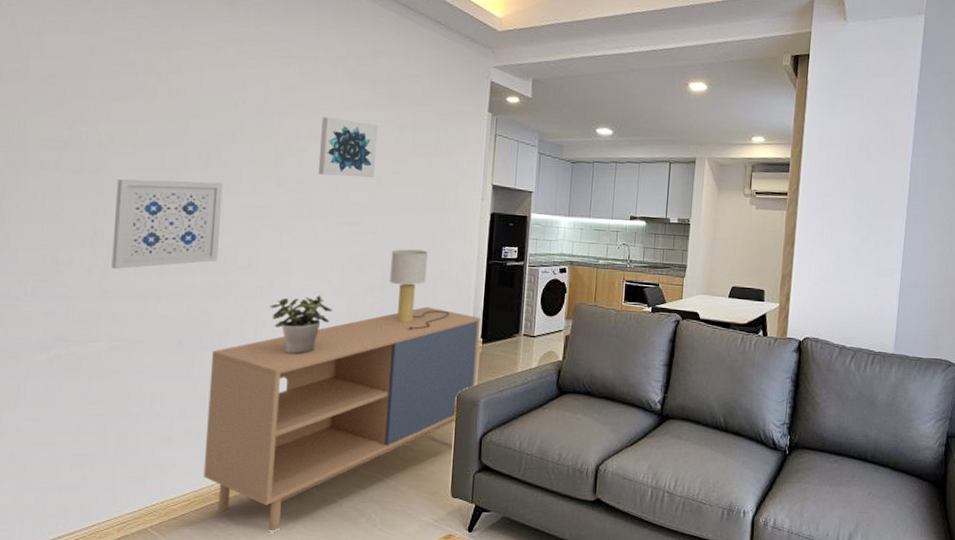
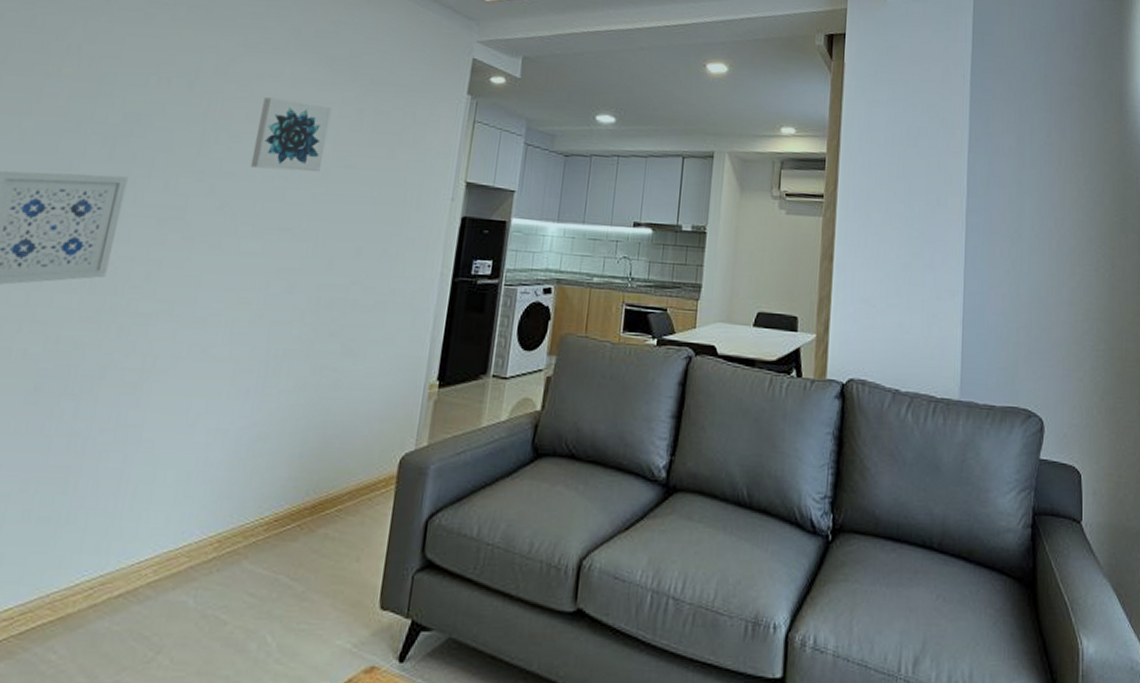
storage cabinet: present [203,306,481,533] -> none [37,338,440,668]
potted plant: present [269,295,332,354] -> none [165,323,247,403]
table lamp: present [389,249,450,330] -> none [325,262,399,369]

